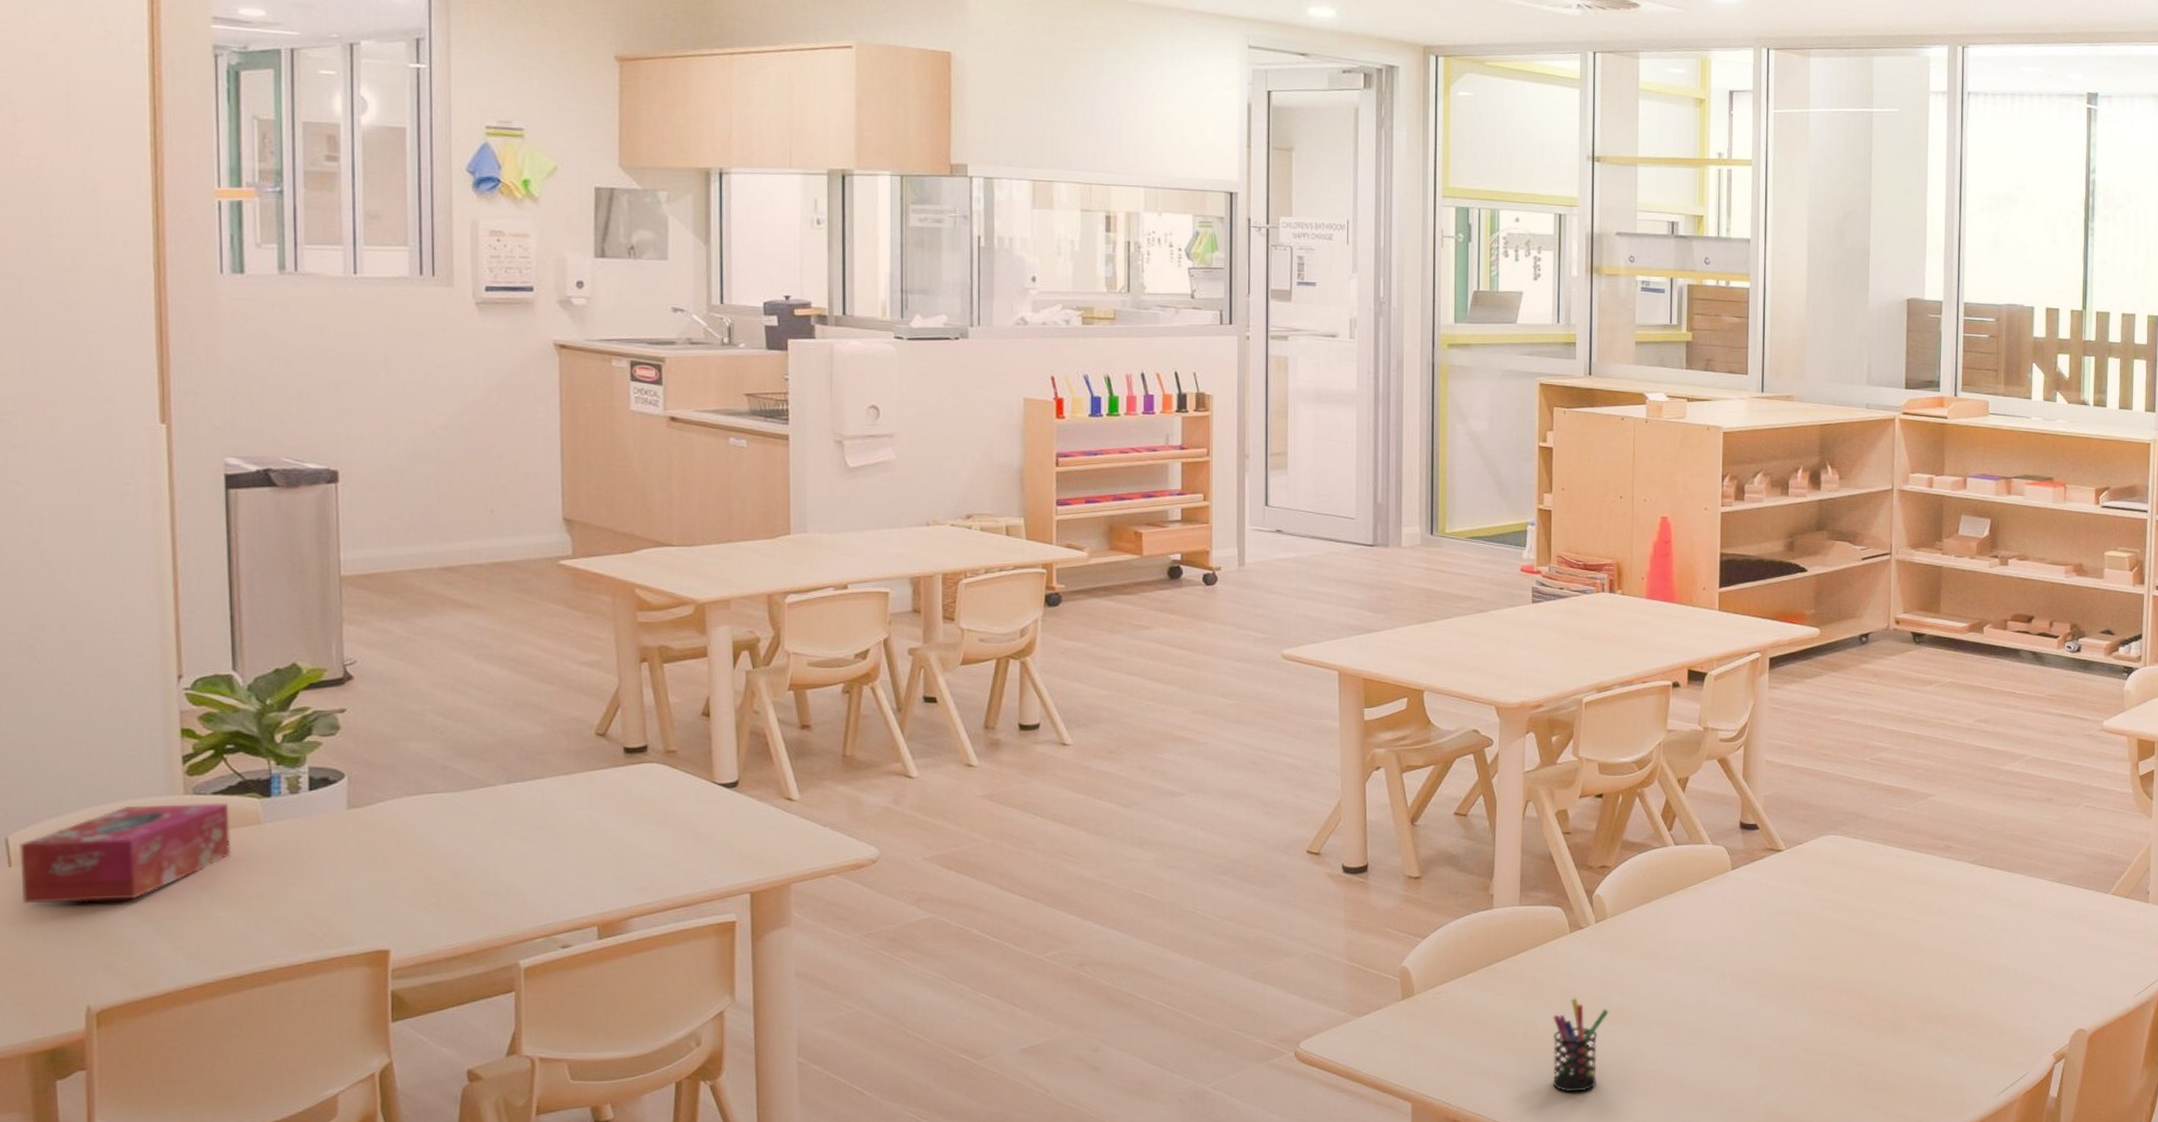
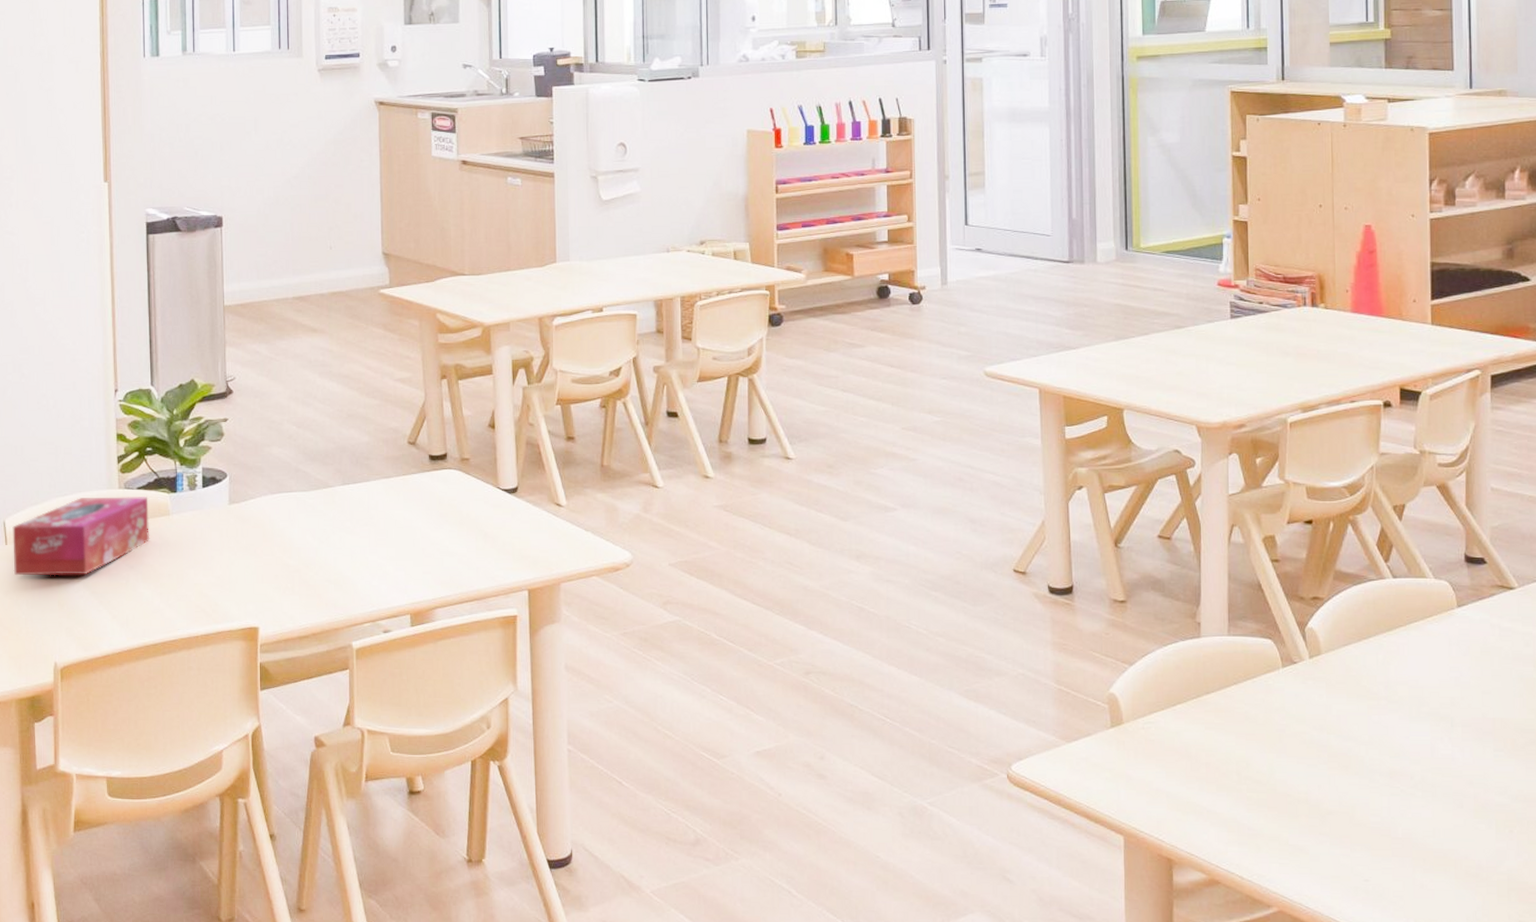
pen holder: present [1552,997,1609,1093] -> none [1267,736,1327,840]

